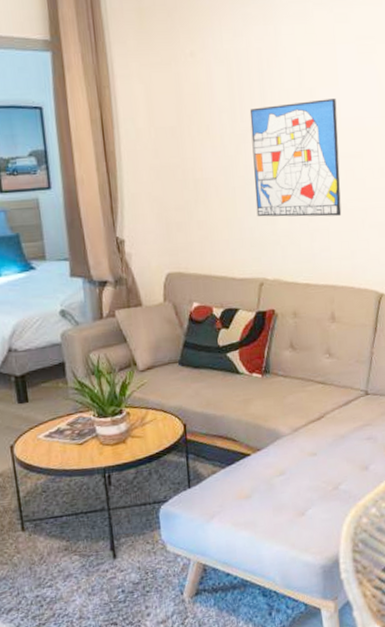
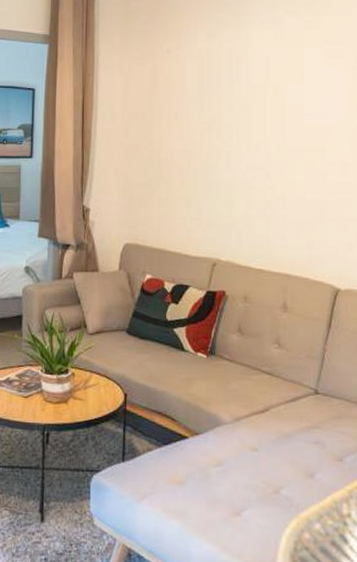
wall art: present [249,99,342,217] -> none [215,96,301,206]

